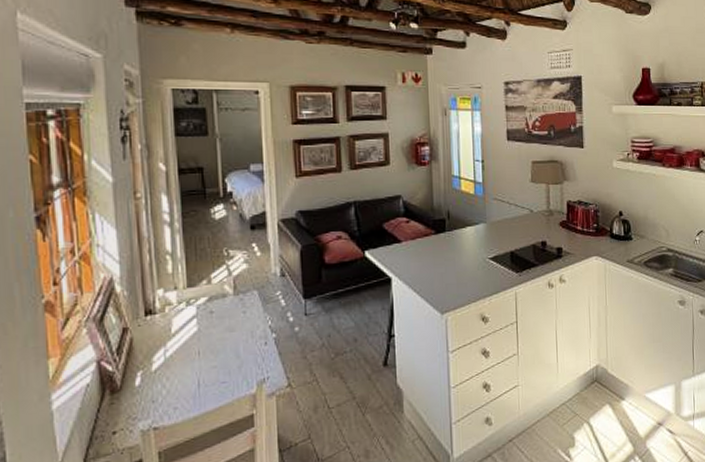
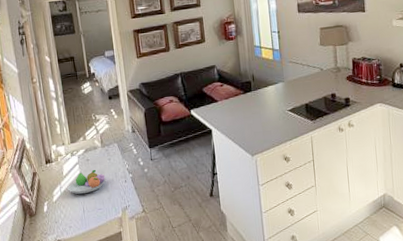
fruit bowl: none [174,326,236,361] -> present [66,169,106,194]

